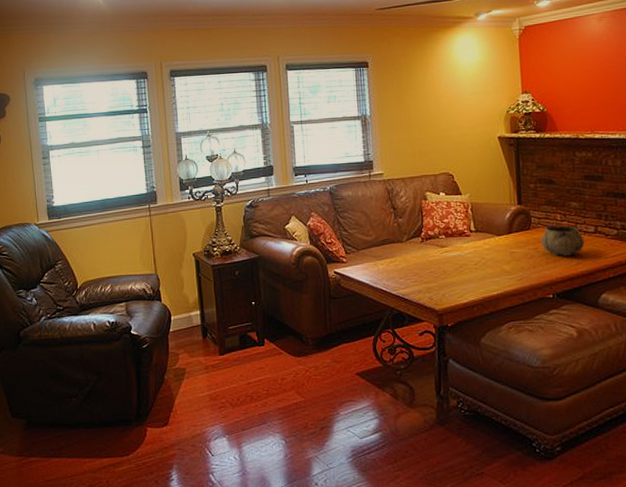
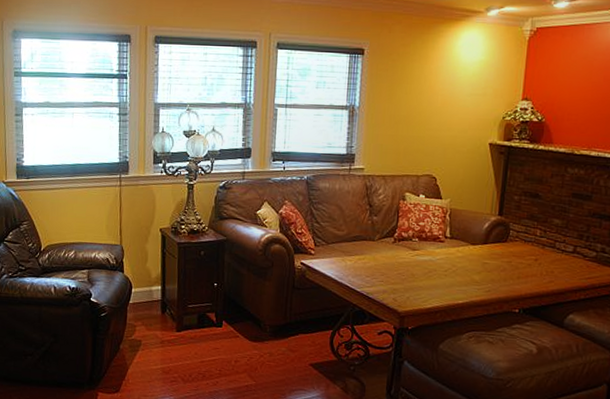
decorative bowl: present [541,225,585,256] -> none [516,241,561,273]

